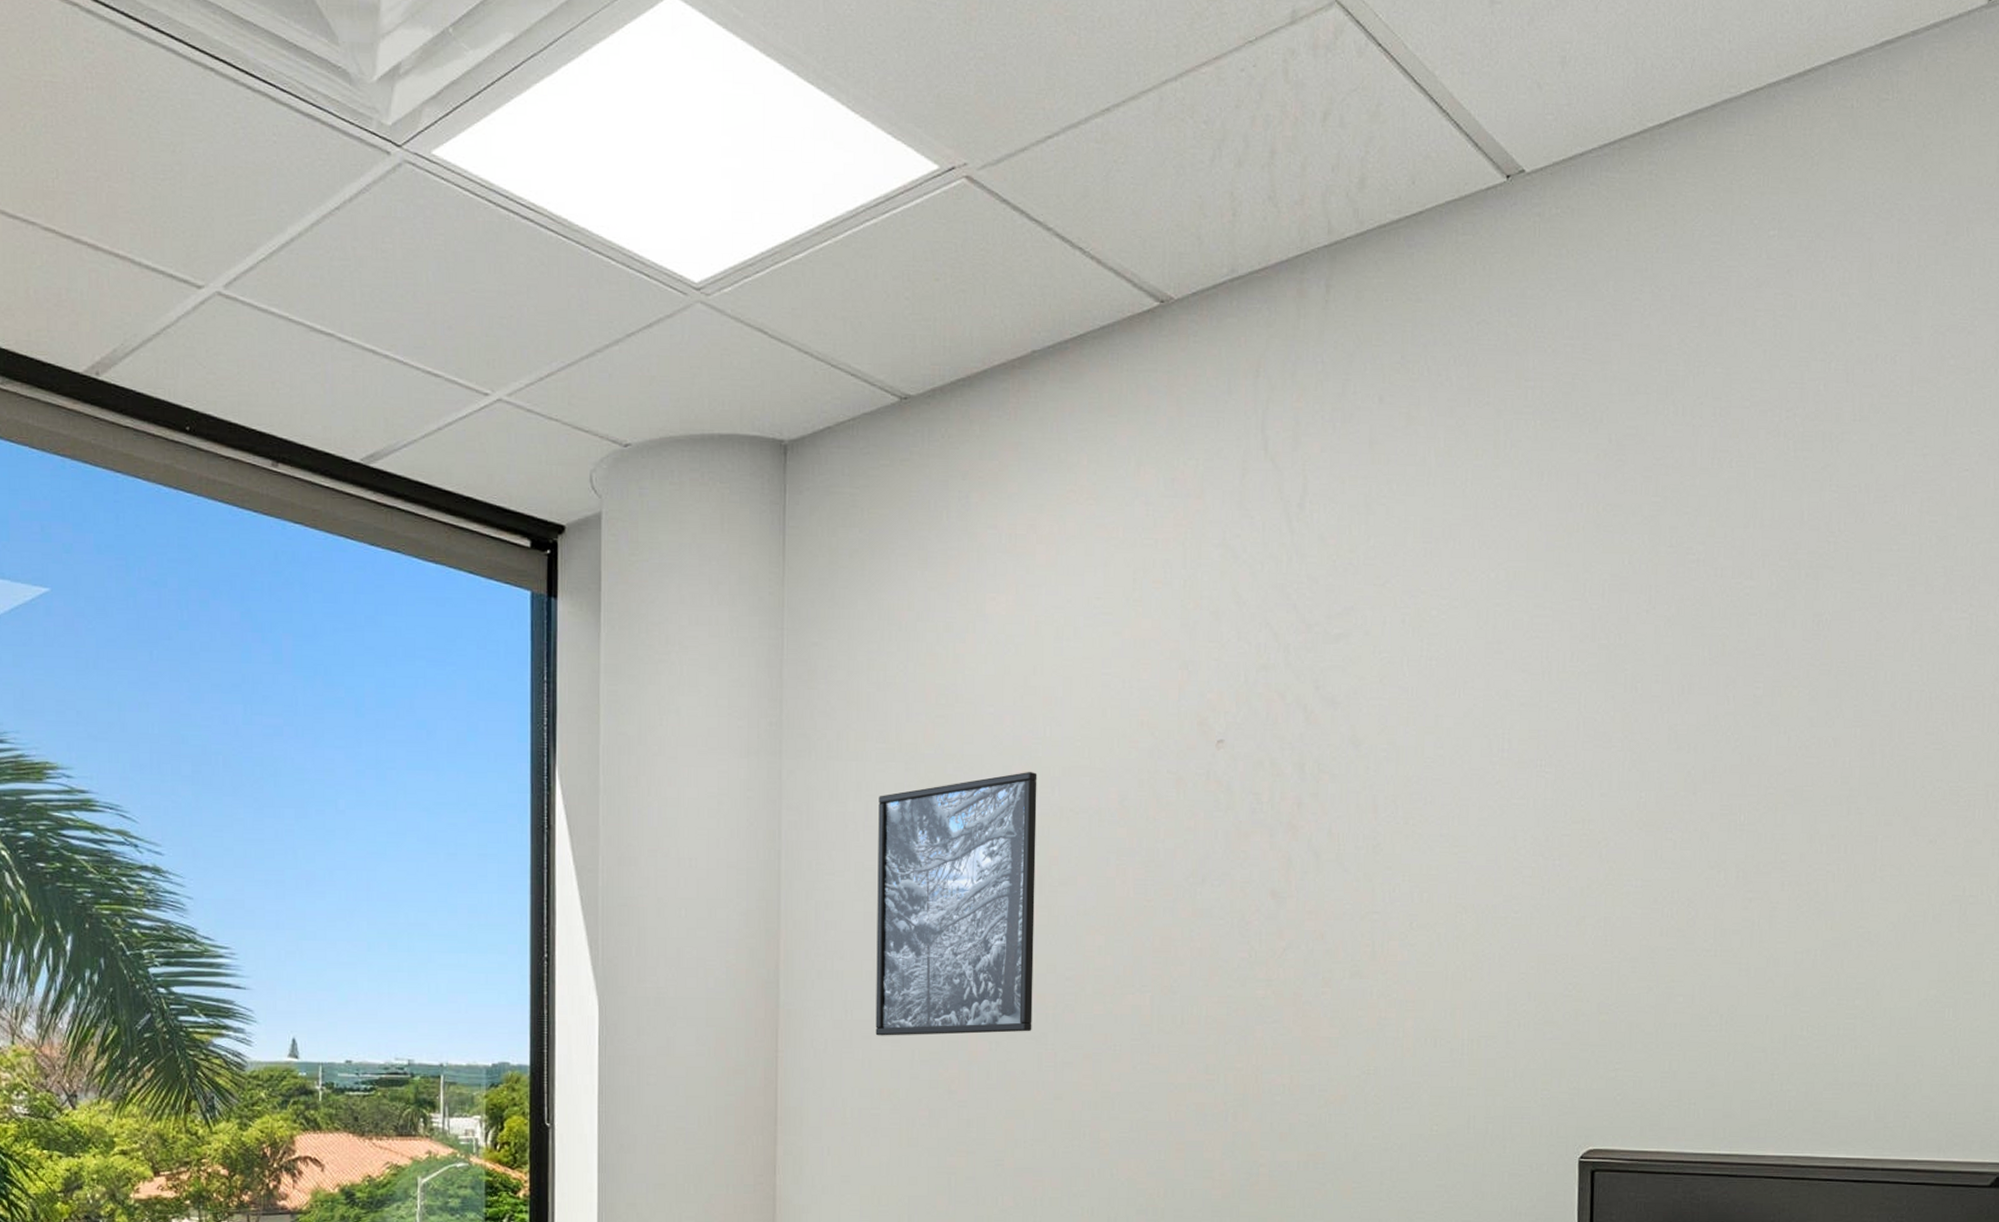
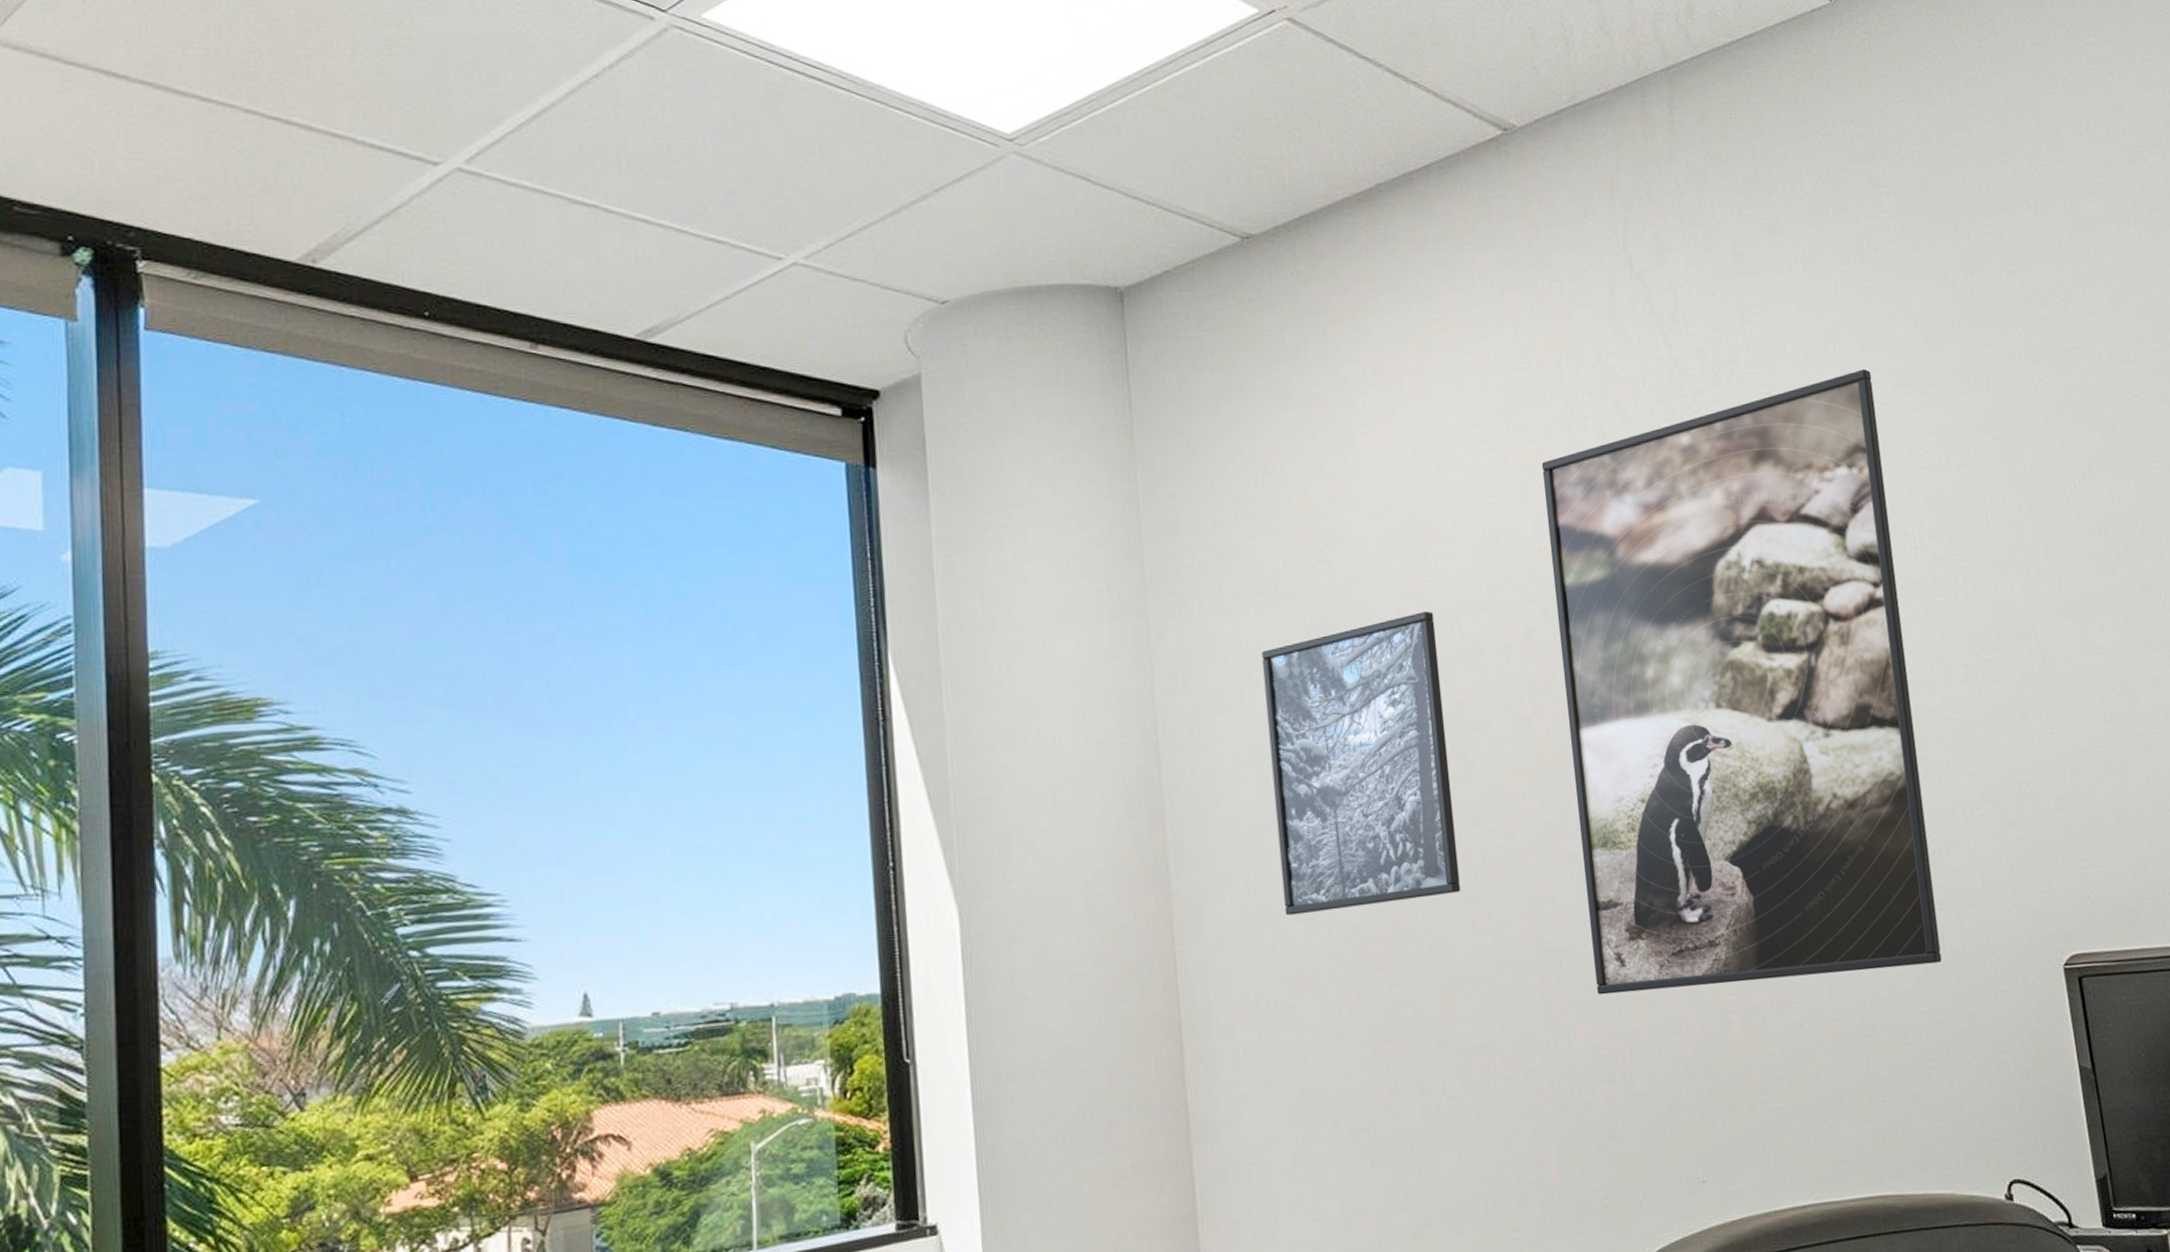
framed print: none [1143,568,1487,1142] -> present [1541,369,1942,995]

